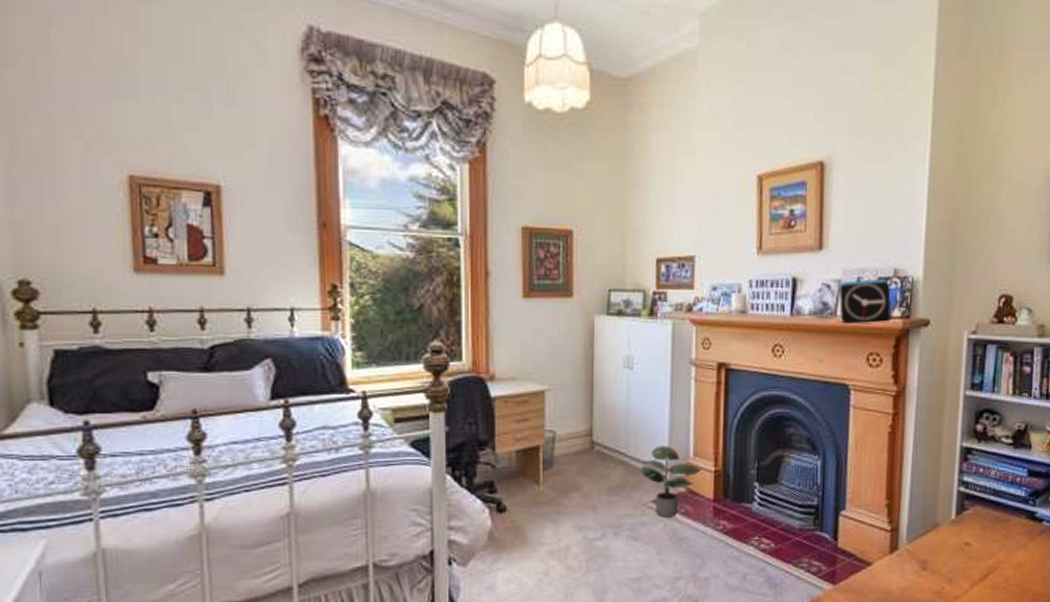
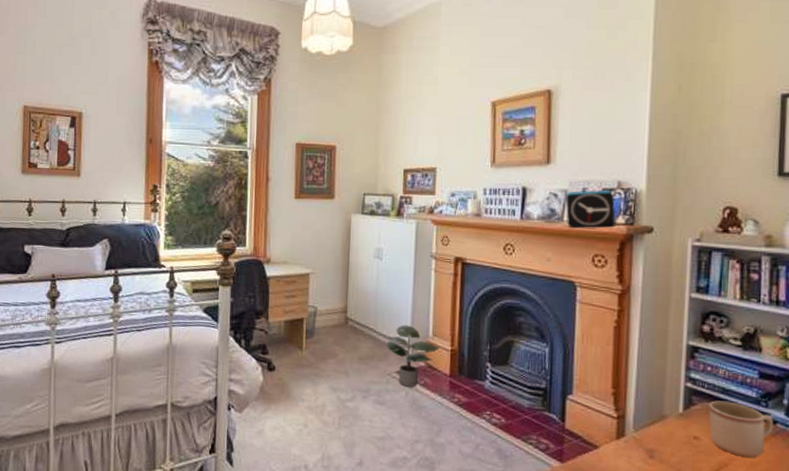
mug: none [979,503,1040,559] -> present [708,400,774,458]

